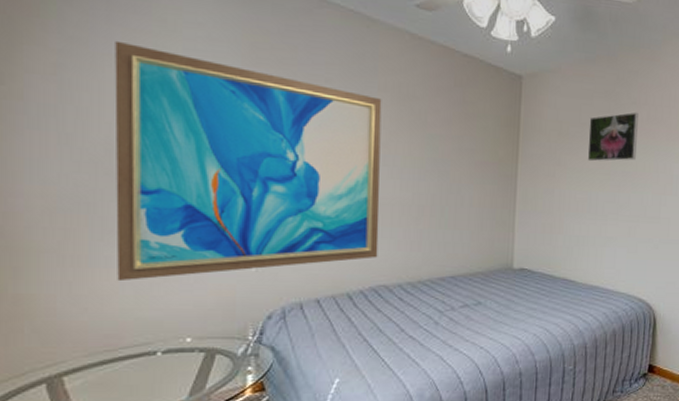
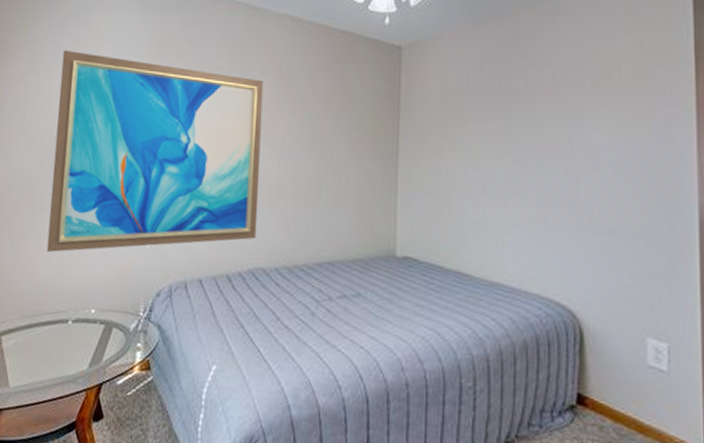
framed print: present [587,112,639,162] -> none [479,74,541,134]

